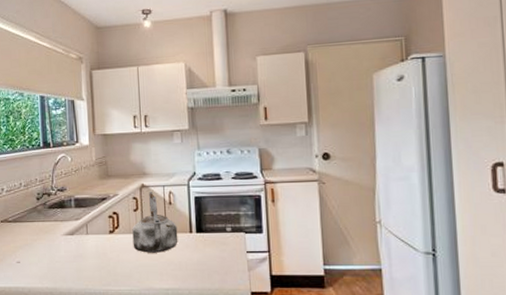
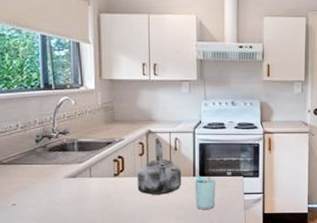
cup: none [192,231,216,270] -> present [195,175,215,209]

